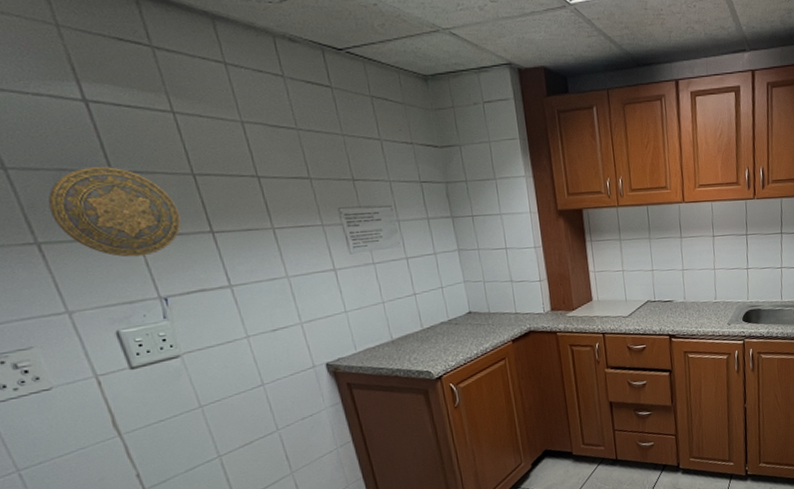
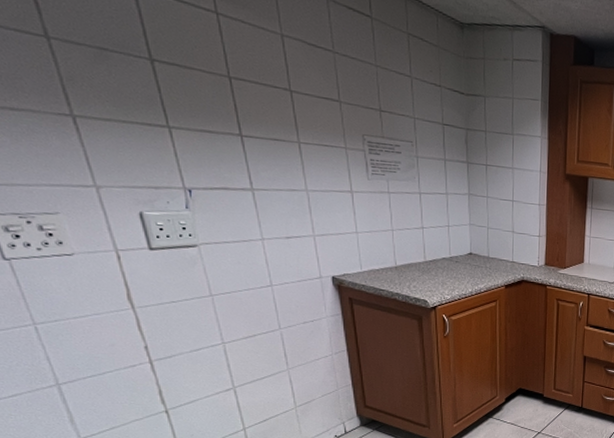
decorative plate: present [48,166,181,257] -> none [87,50,213,147]

